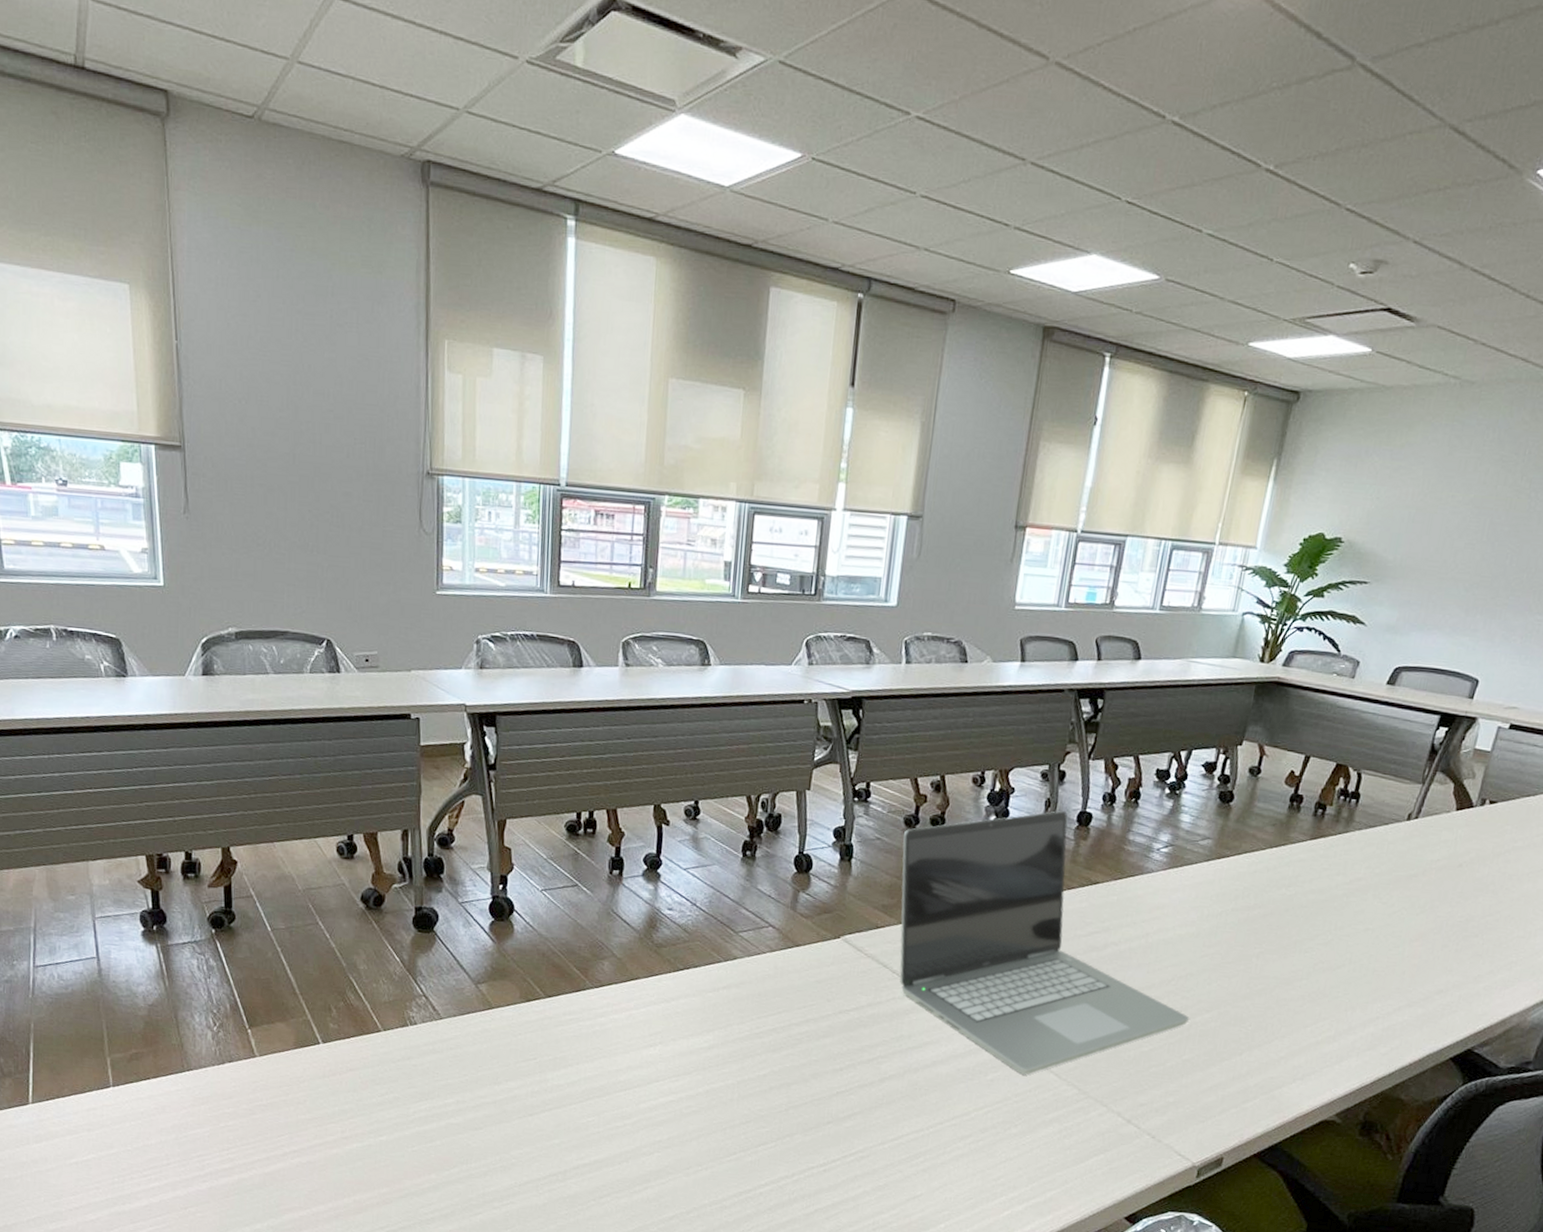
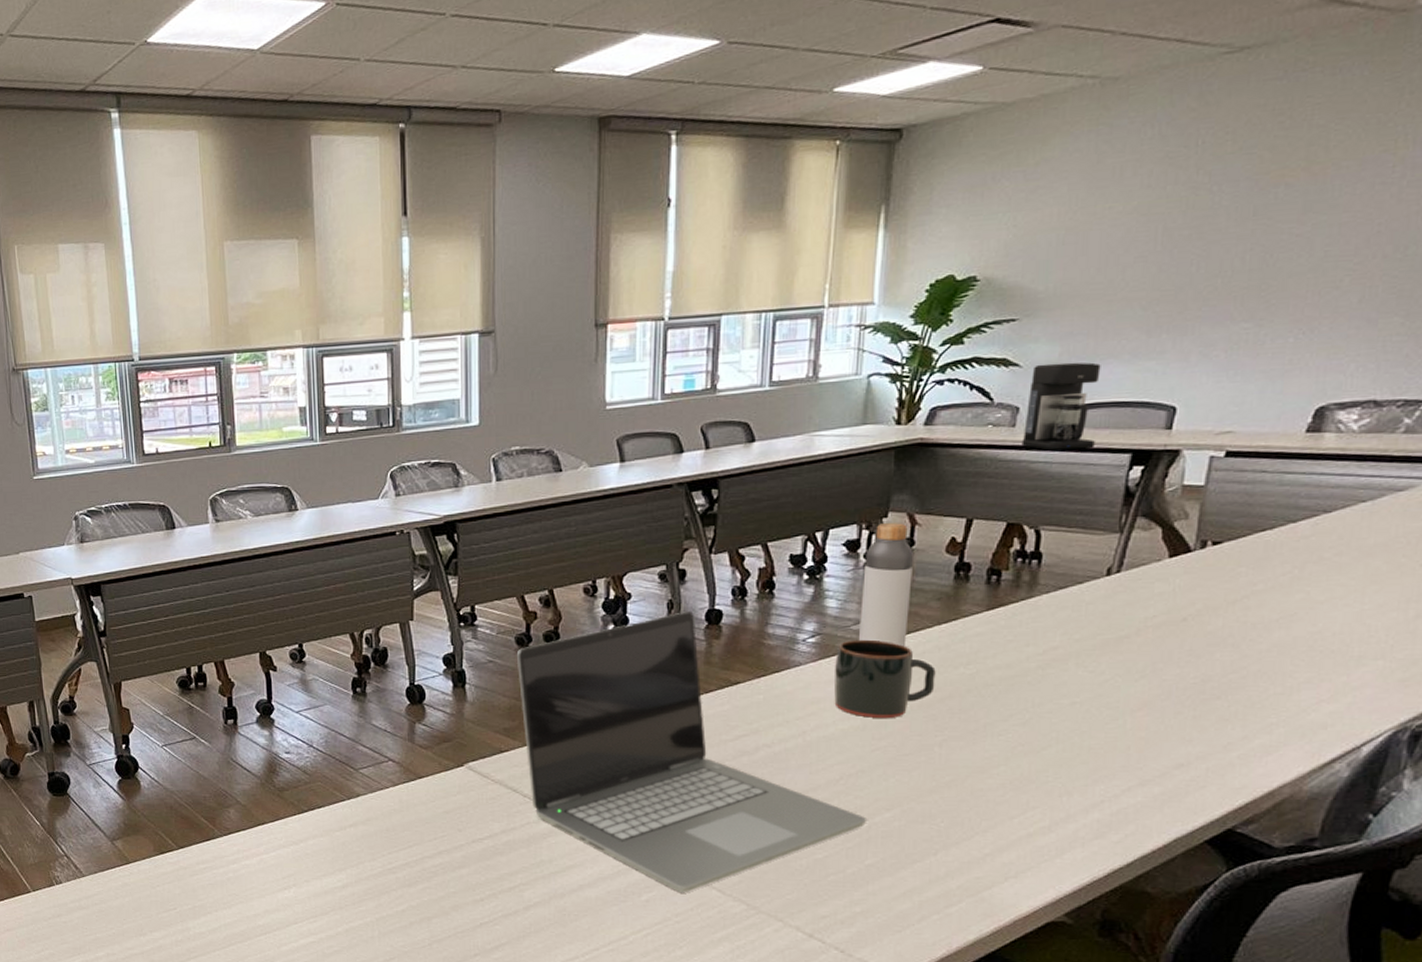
mug: none [1176,853,1263,928] -> present [833,639,936,718]
bottle: none [1203,749,1260,865] -> present [858,522,915,647]
coffee maker: none [1357,625,1427,707] -> present [1021,362,1101,451]

